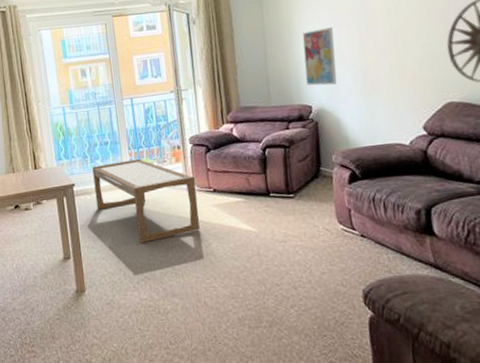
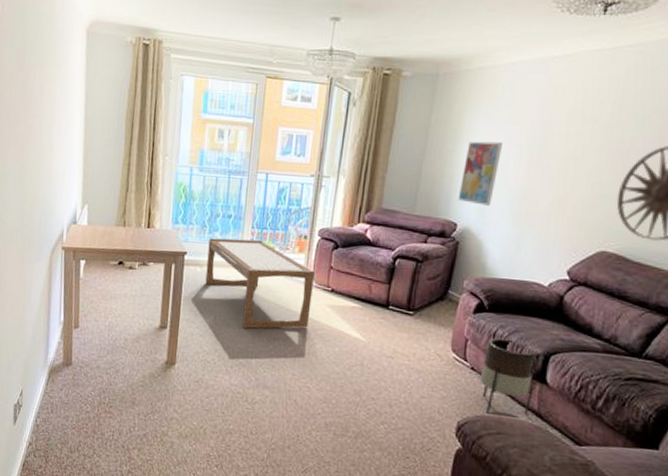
planter: none [369,200,427,276] -> present [479,338,538,415]

